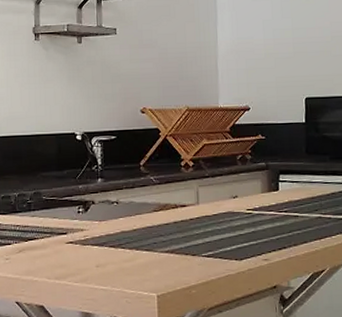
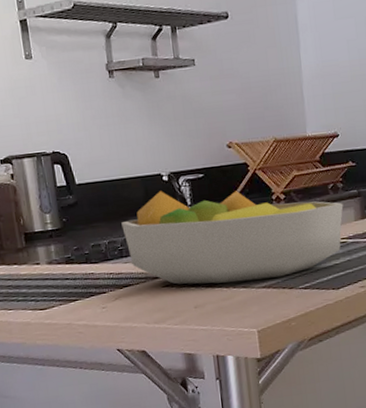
fruit bowl: none [33,149,251,245] -> present [121,191,344,285]

